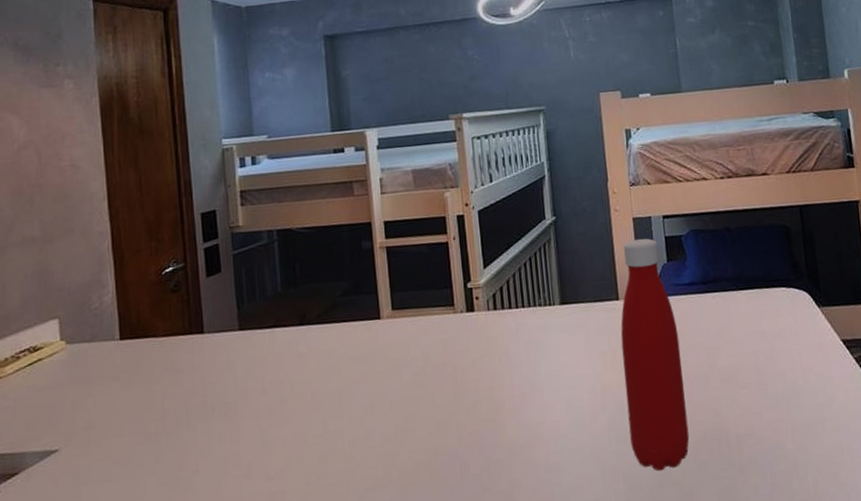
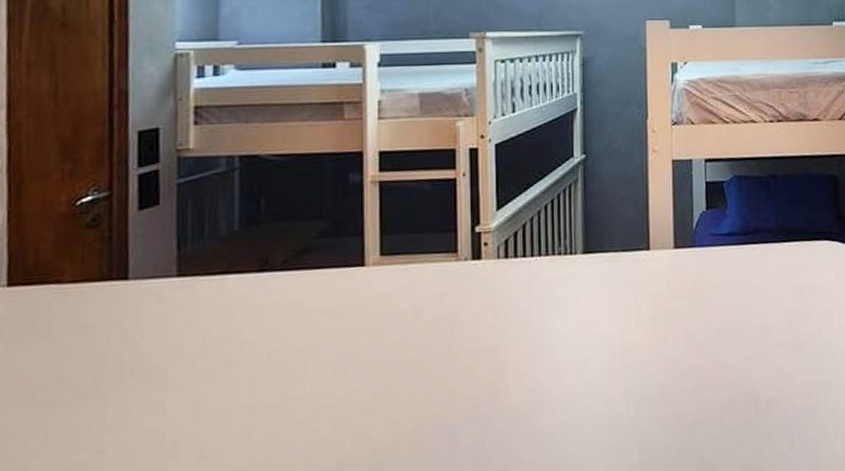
bottle: present [620,238,690,471] -> none [648,183,716,440]

